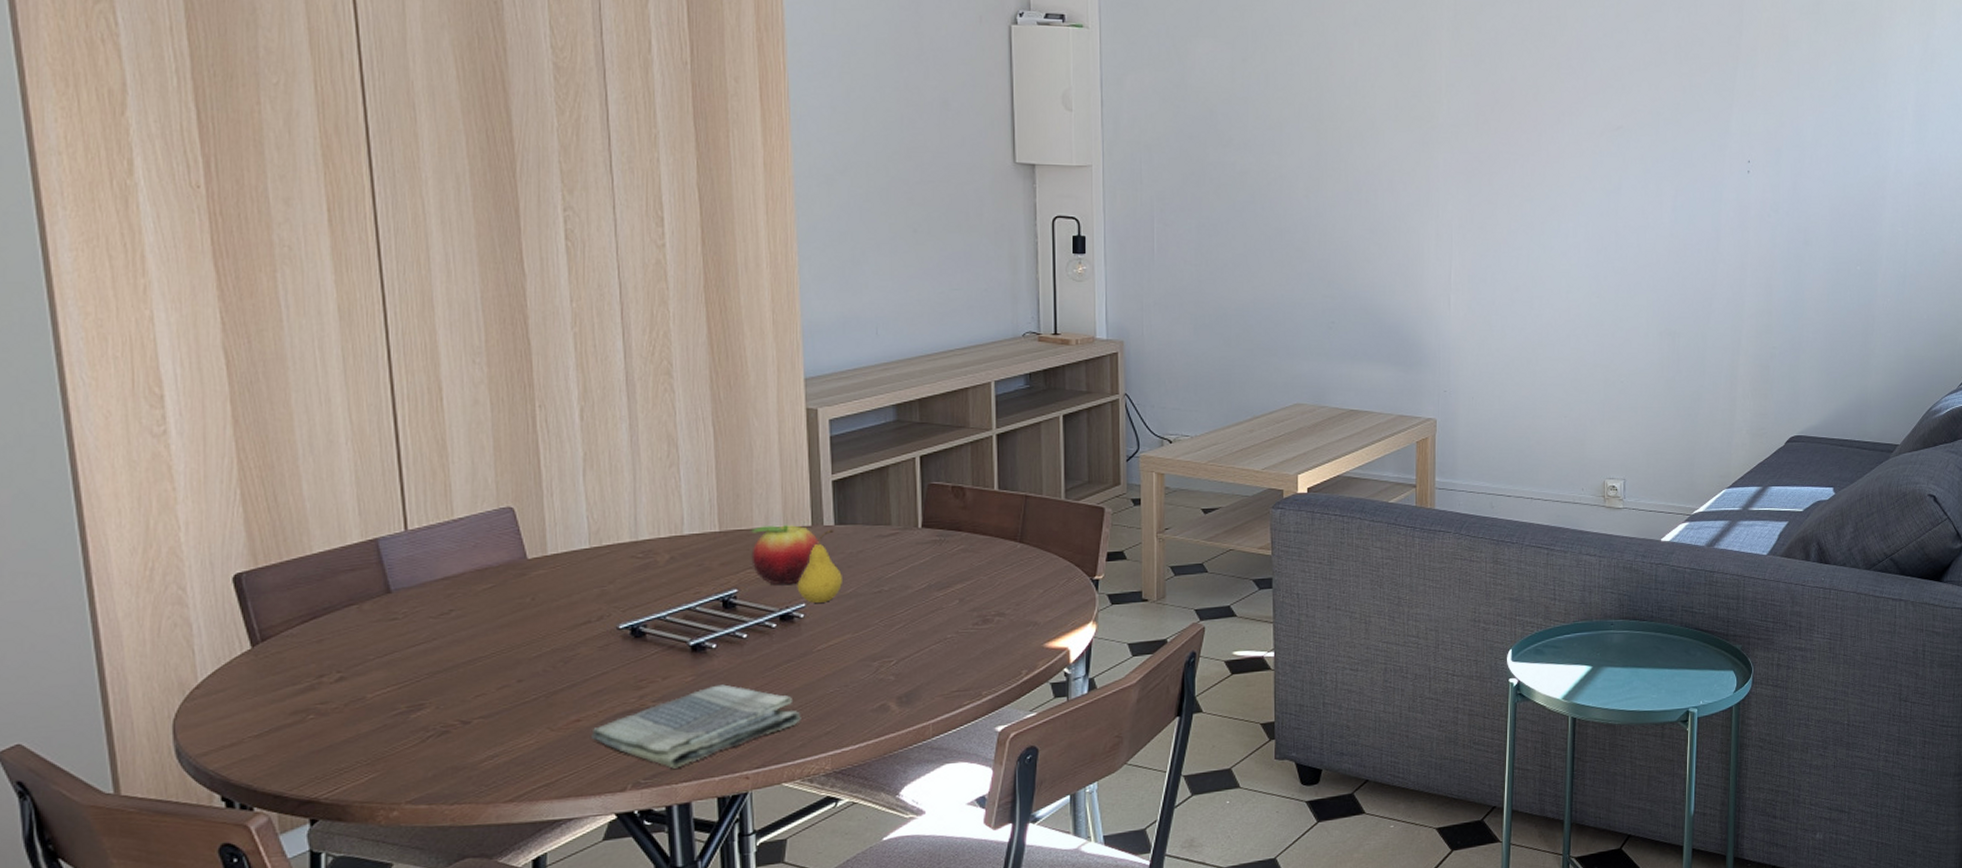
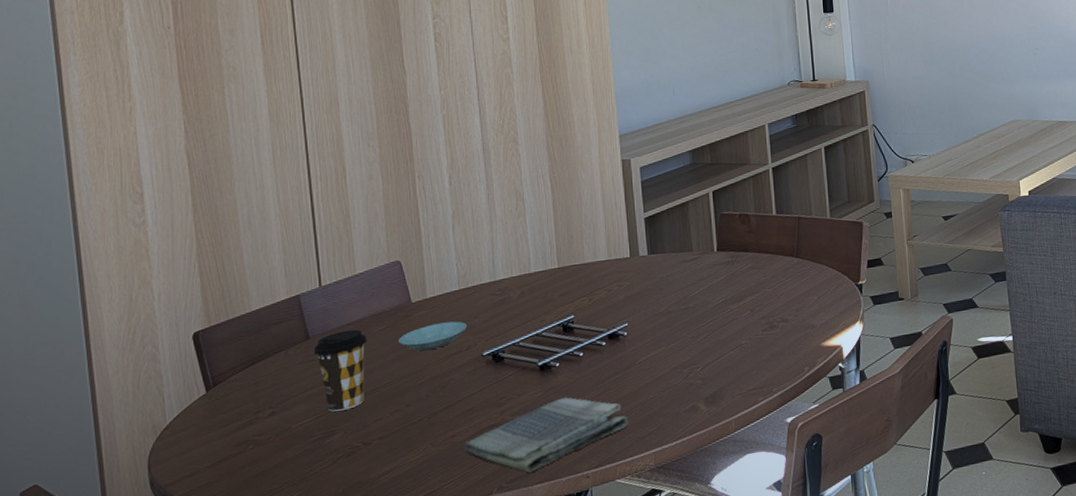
coffee cup: none [396,585,468,682] -> present [314,329,367,412]
saucer: none [509,585,599,618] -> present [399,321,467,351]
fruit: present [750,524,819,584] -> none [582,257,636,309]
fruit: present [797,530,842,603] -> none [620,259,656,322]

